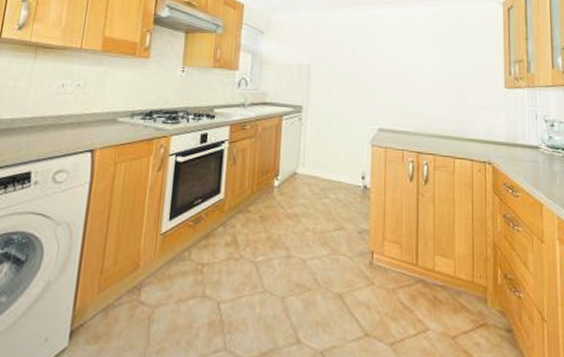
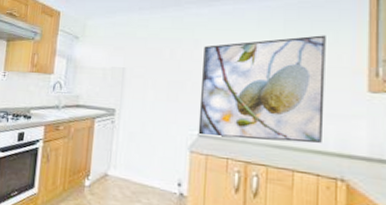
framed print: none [378,39,475,133] -> present [198,35,326,144]

